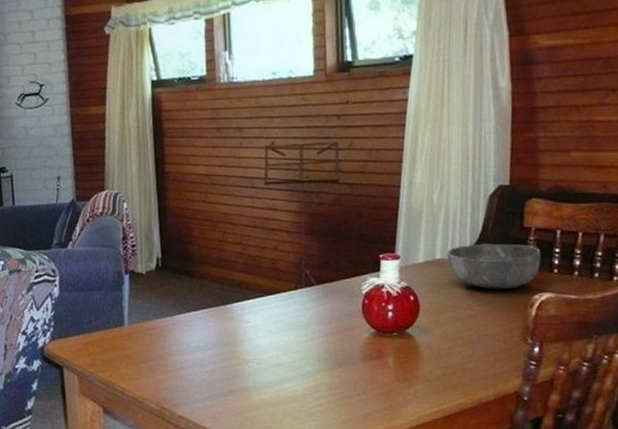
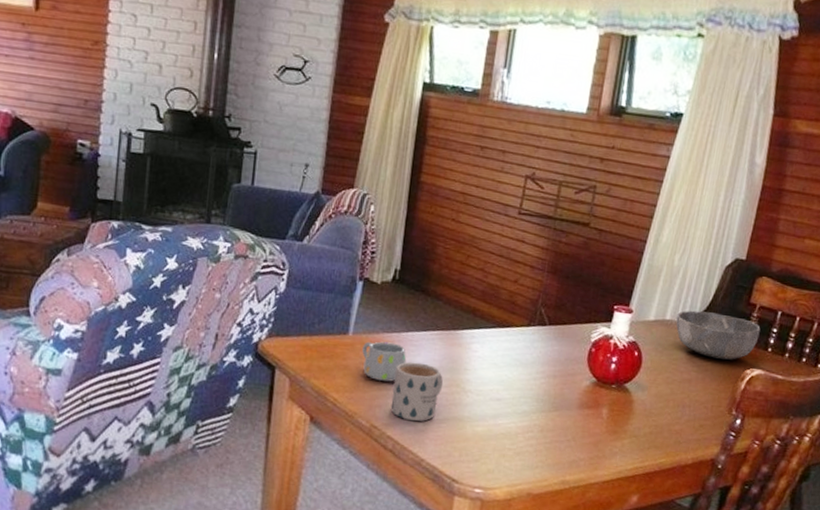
mug: none [140,326,184,365] -> present [362,341,407,382]
mug: none [174,341,223,398] -> present [391,362,444,422]

